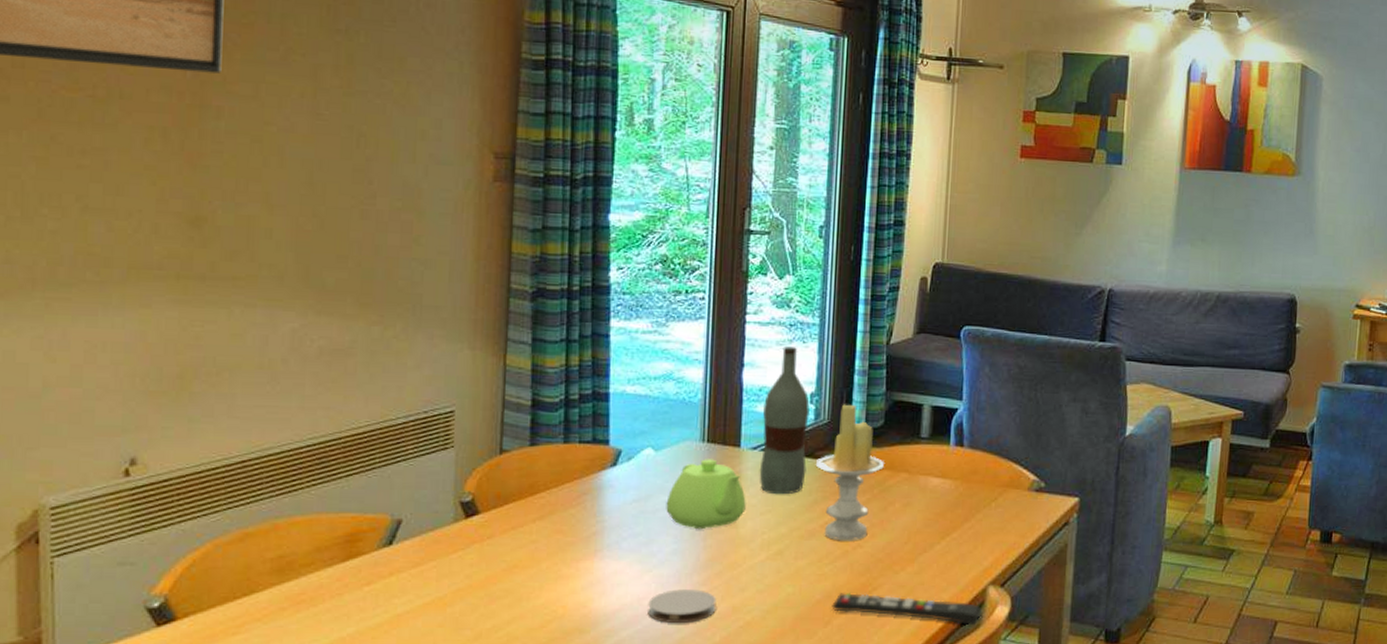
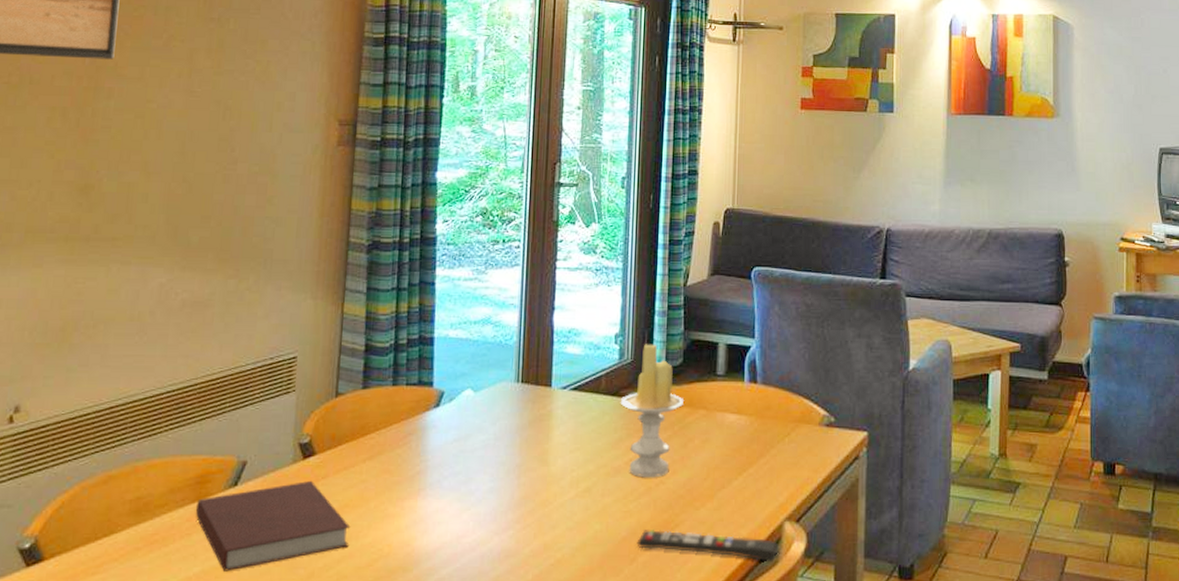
notebook: none [346,540,521,632] -> present [195,480,351,571]
coaster: present [648,589,717,624] -> none [466,527,530,562]
teapot: present [666,459,746,530] -> none [483,399,557,468]
bottle: present [759,347,810,495] -> none [568,290,614,433]

